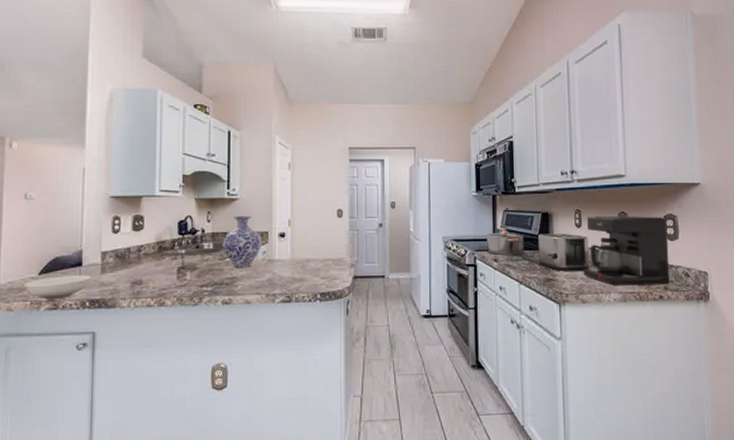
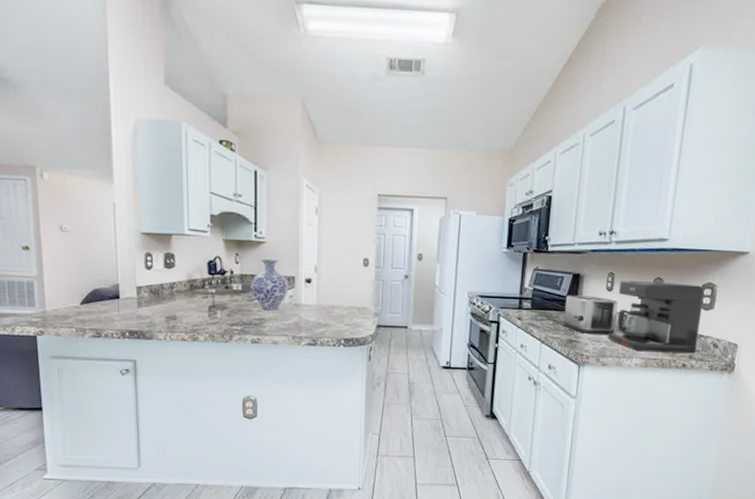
bowl: present [24,275,92,300] -> none [68,307,130,329]
cooking pot: present [486,228,525,256] -> none [511,287,553,316]

